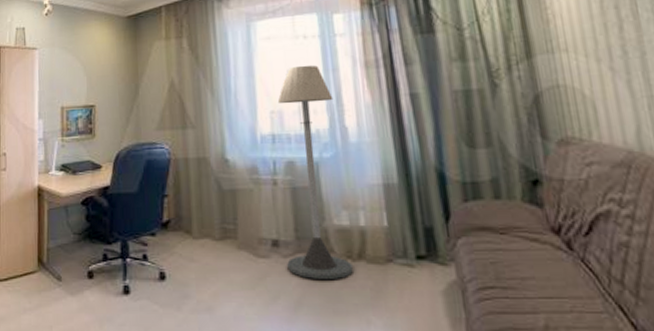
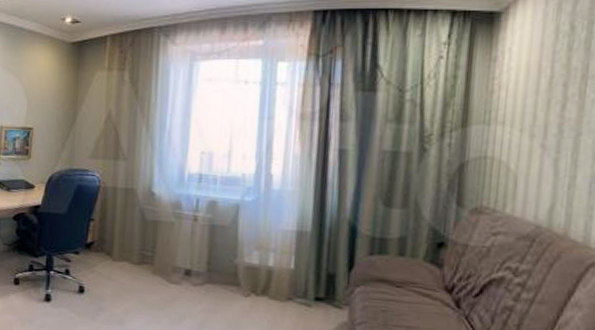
floor lamp: present [277,65,353,279] -> none [196,110,264,309]

